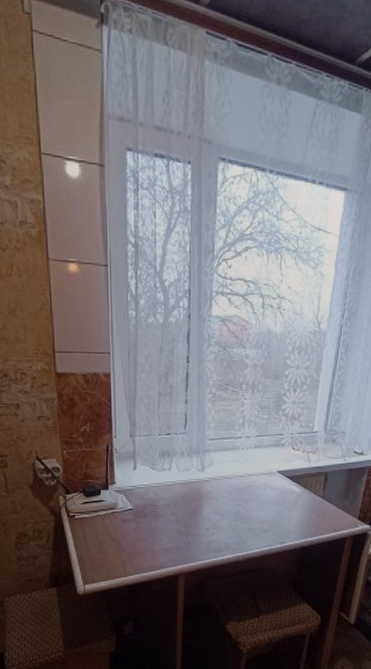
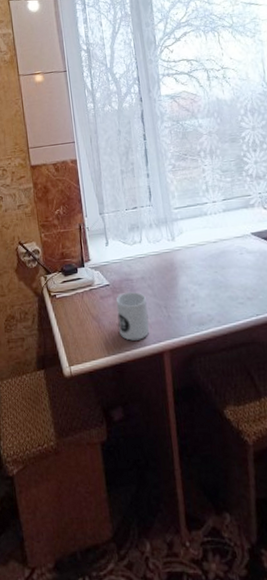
mug: none [138,518,168,563] -> present [116,292,150,341]

